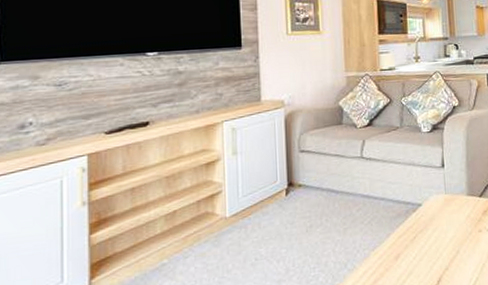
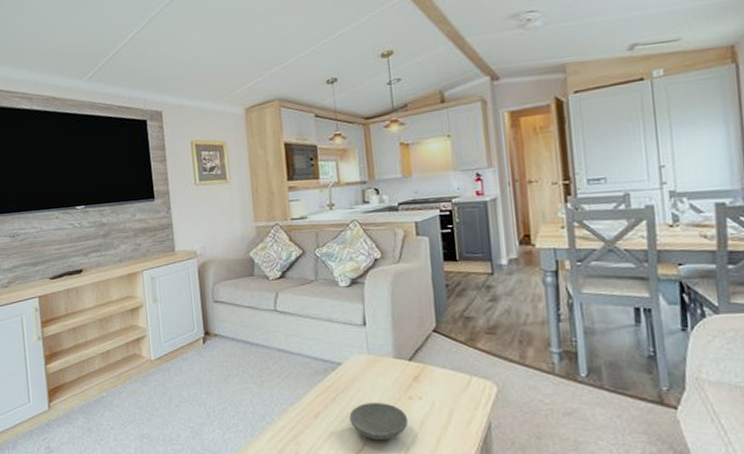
bowl: none [427,238,478,275] -> present [349,403,409,441]

